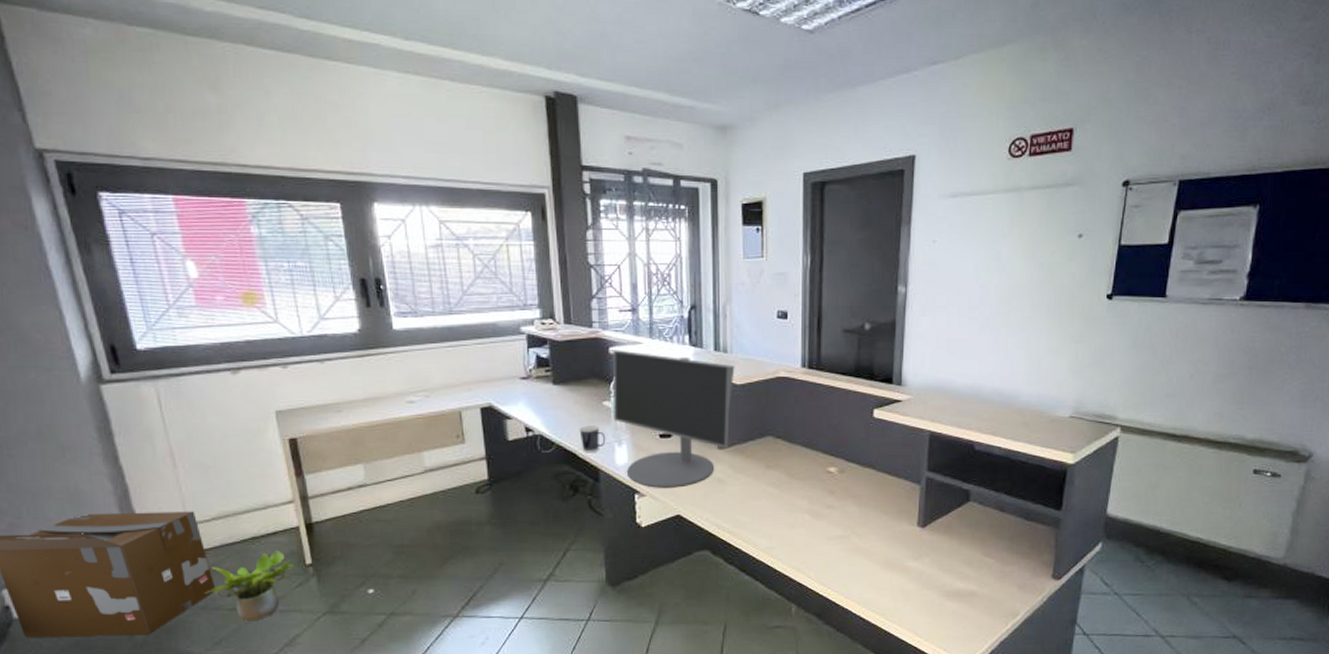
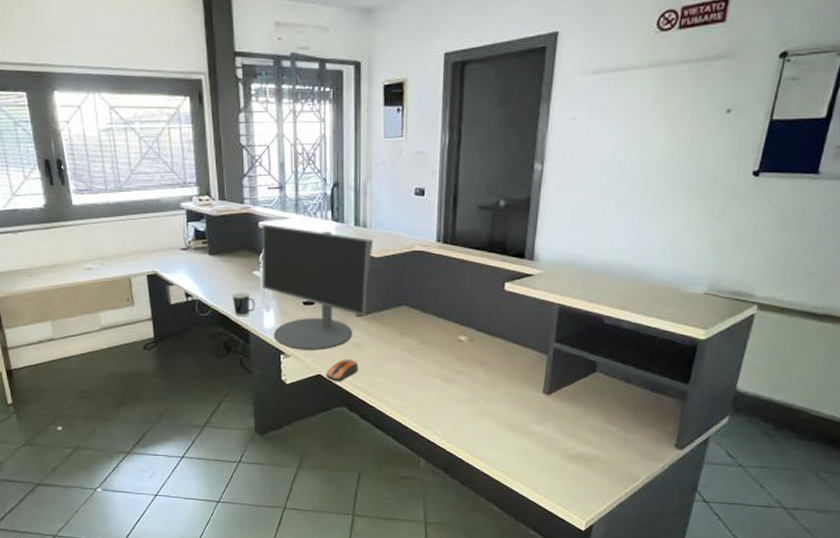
computer mouse: none [686,497,722,523] -> present [326,359,359,382]

